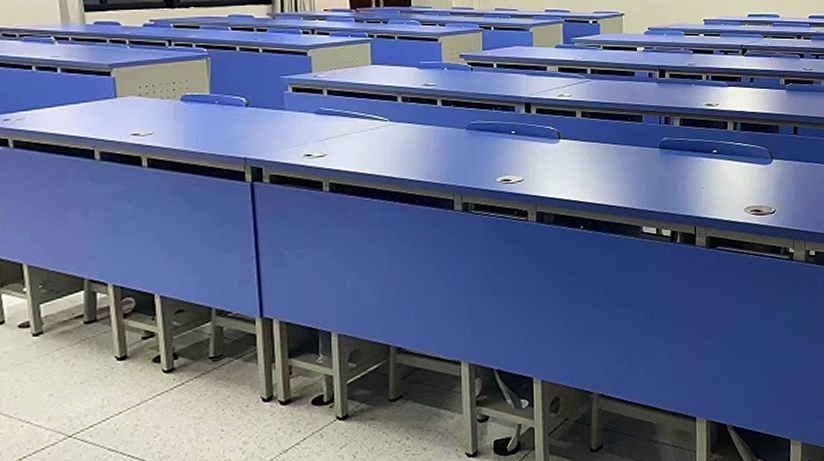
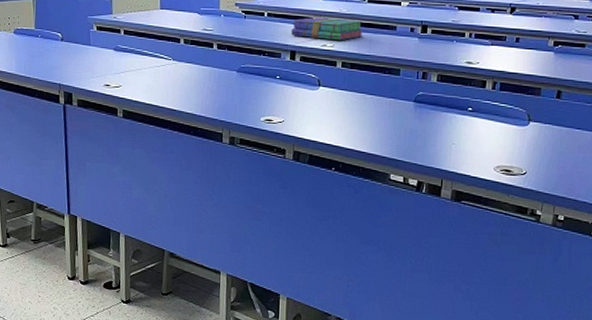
books: none [524,66,601,90] -> present [291,17,364,41]

